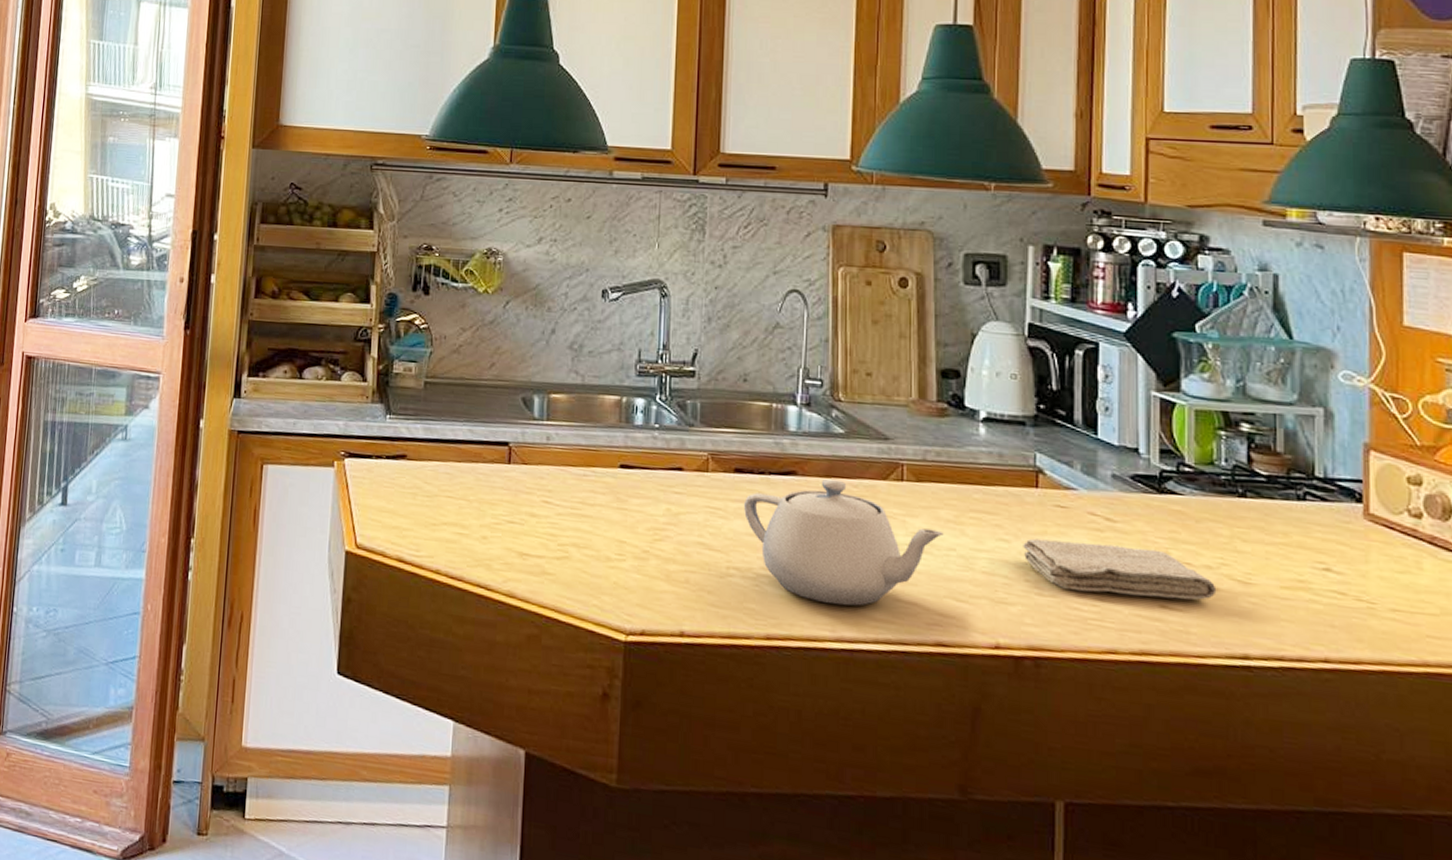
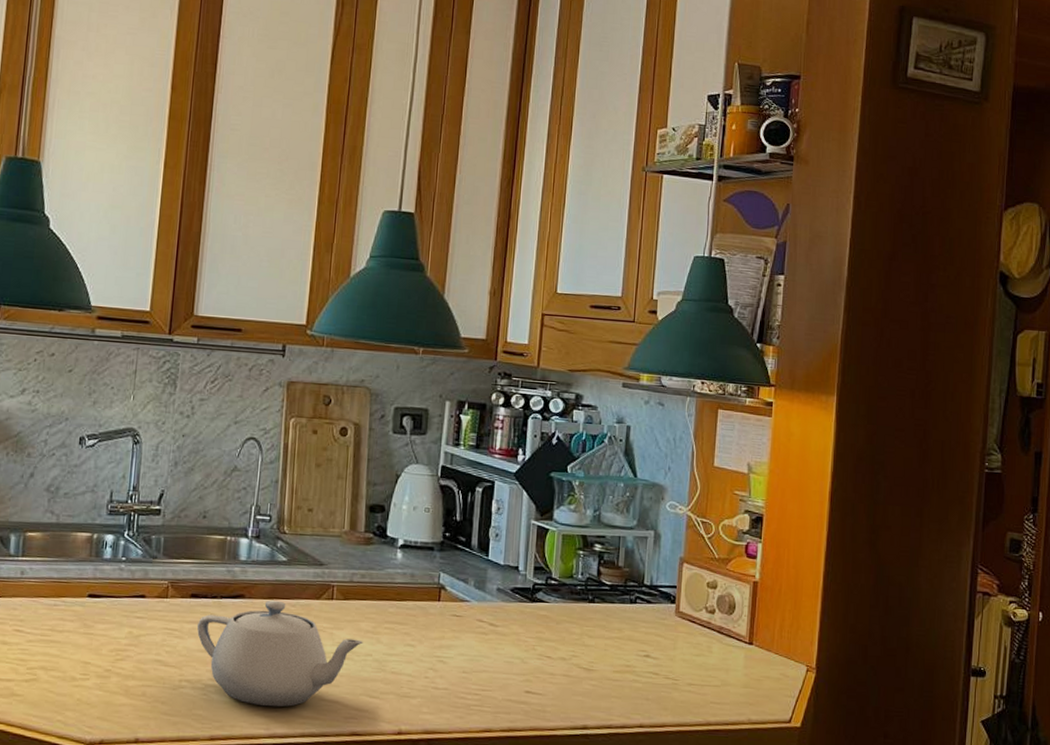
washcloth: present [1023,538,1217,600] -> none [425,643,568,686]

